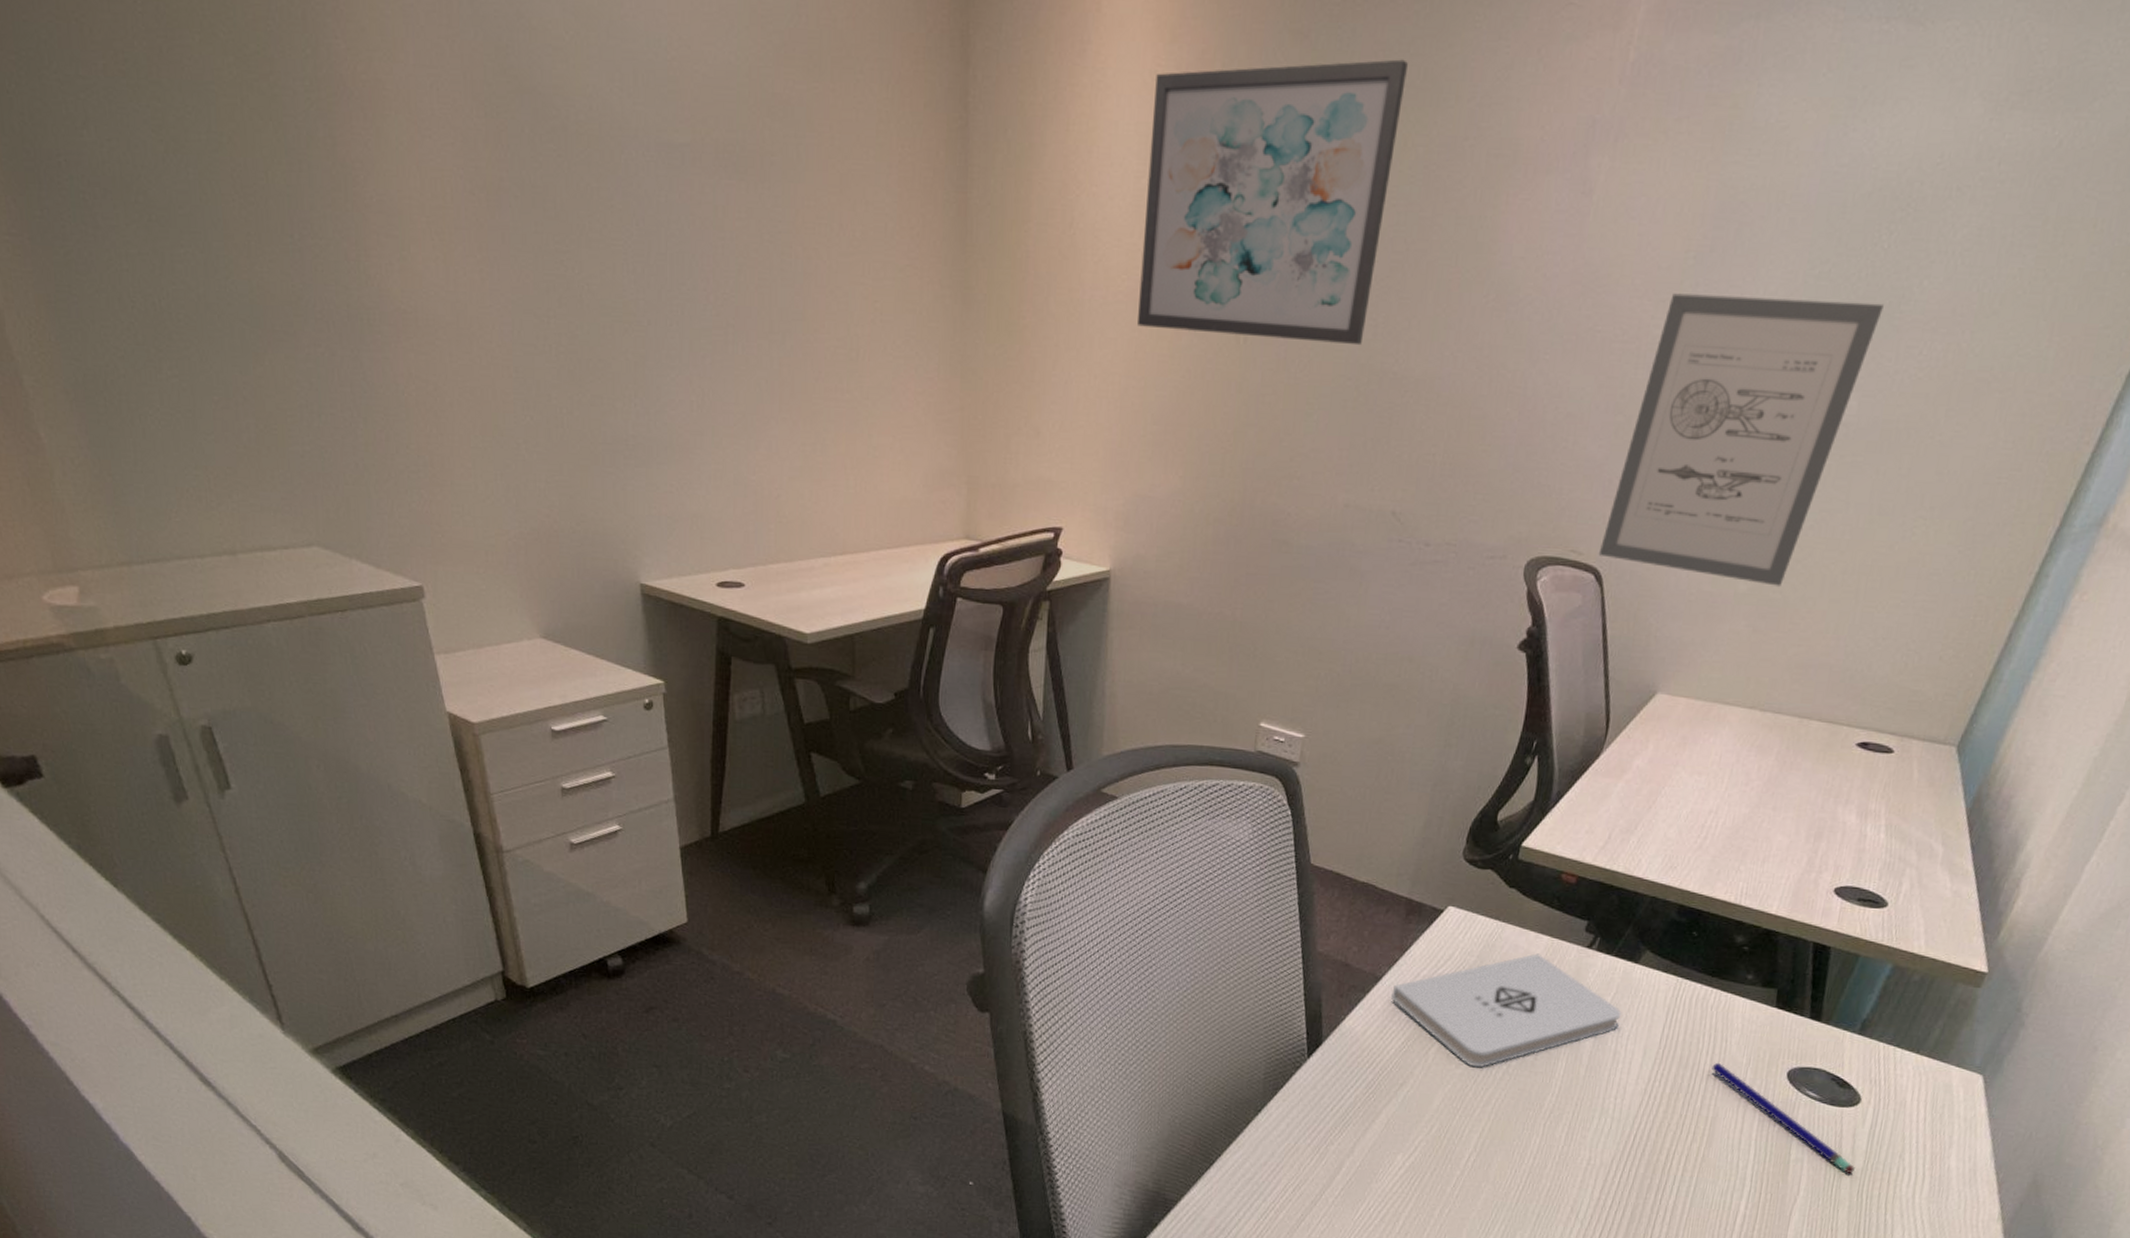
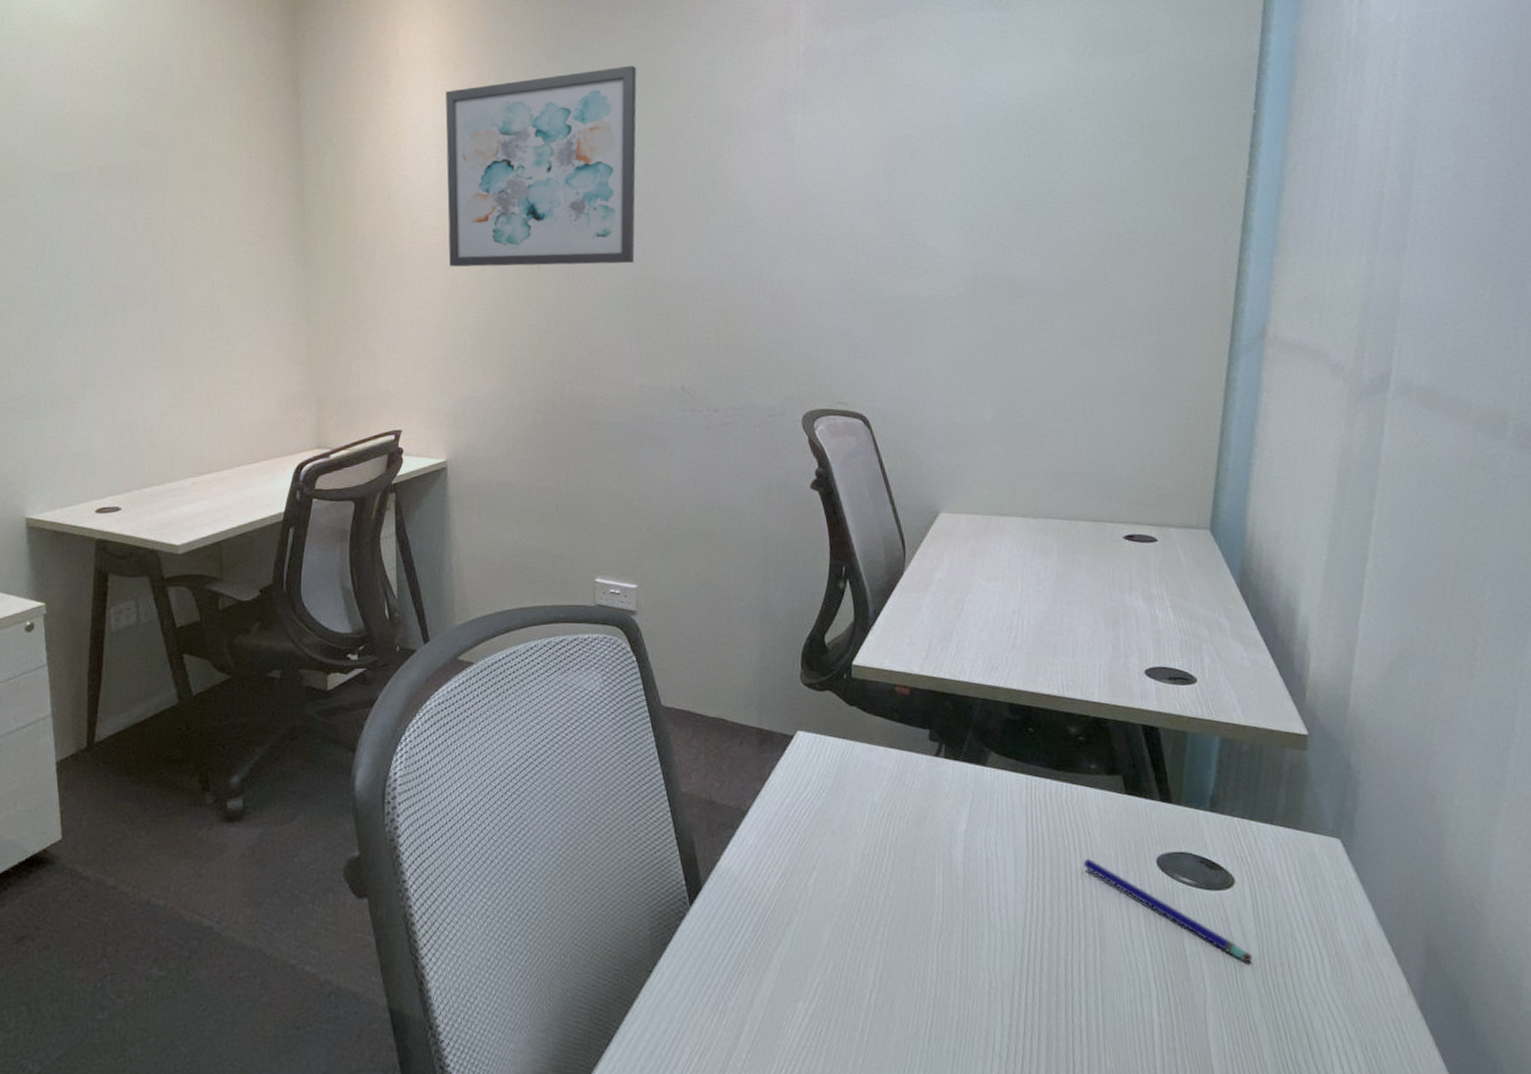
notepad: present [1391,953,1622,1068] -> none [760,768,984,895]
wall art: present [1598,293,1884,586] -> none [861,193,1039,413]

